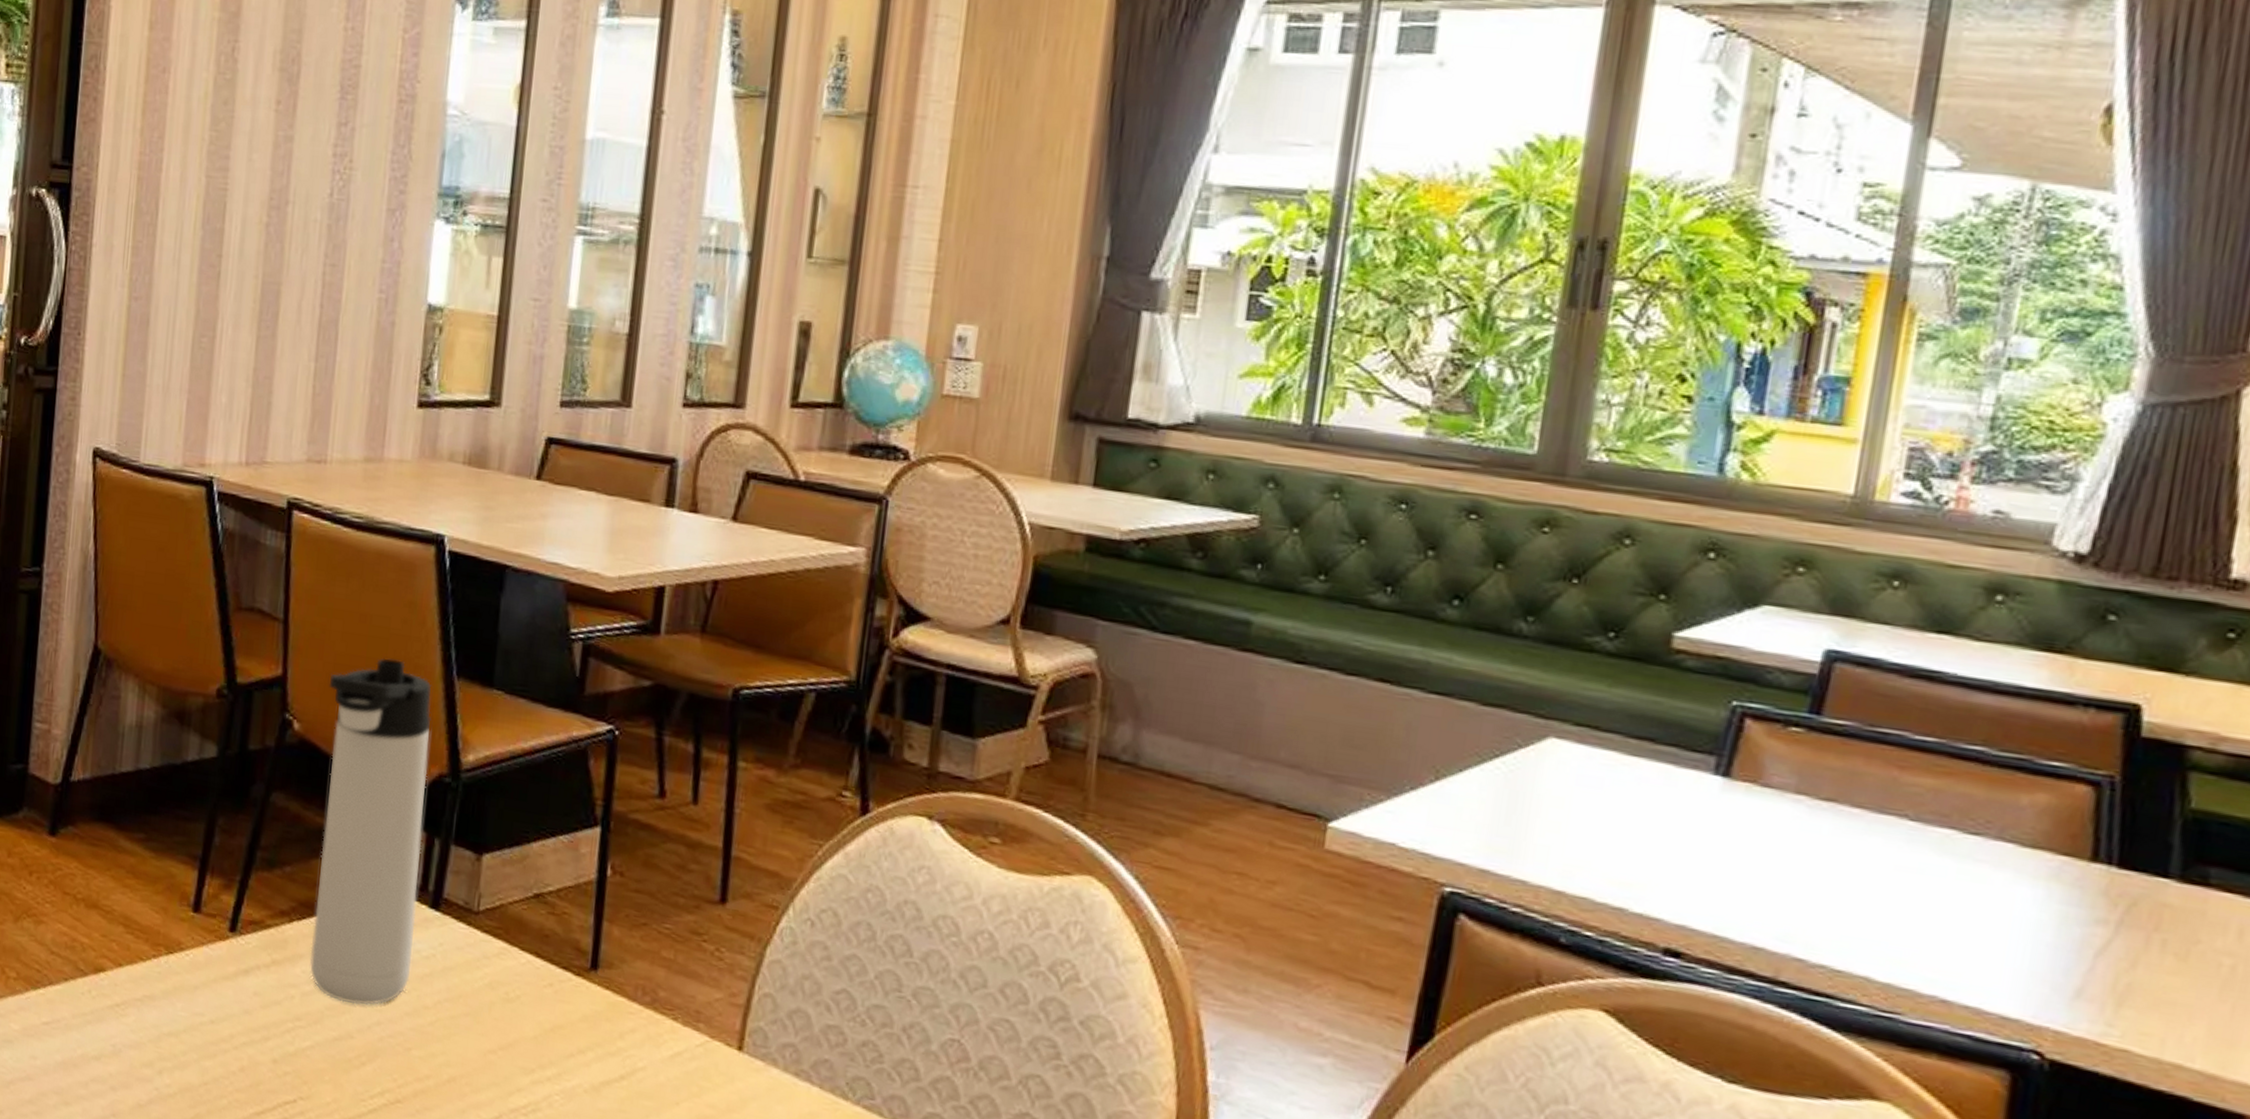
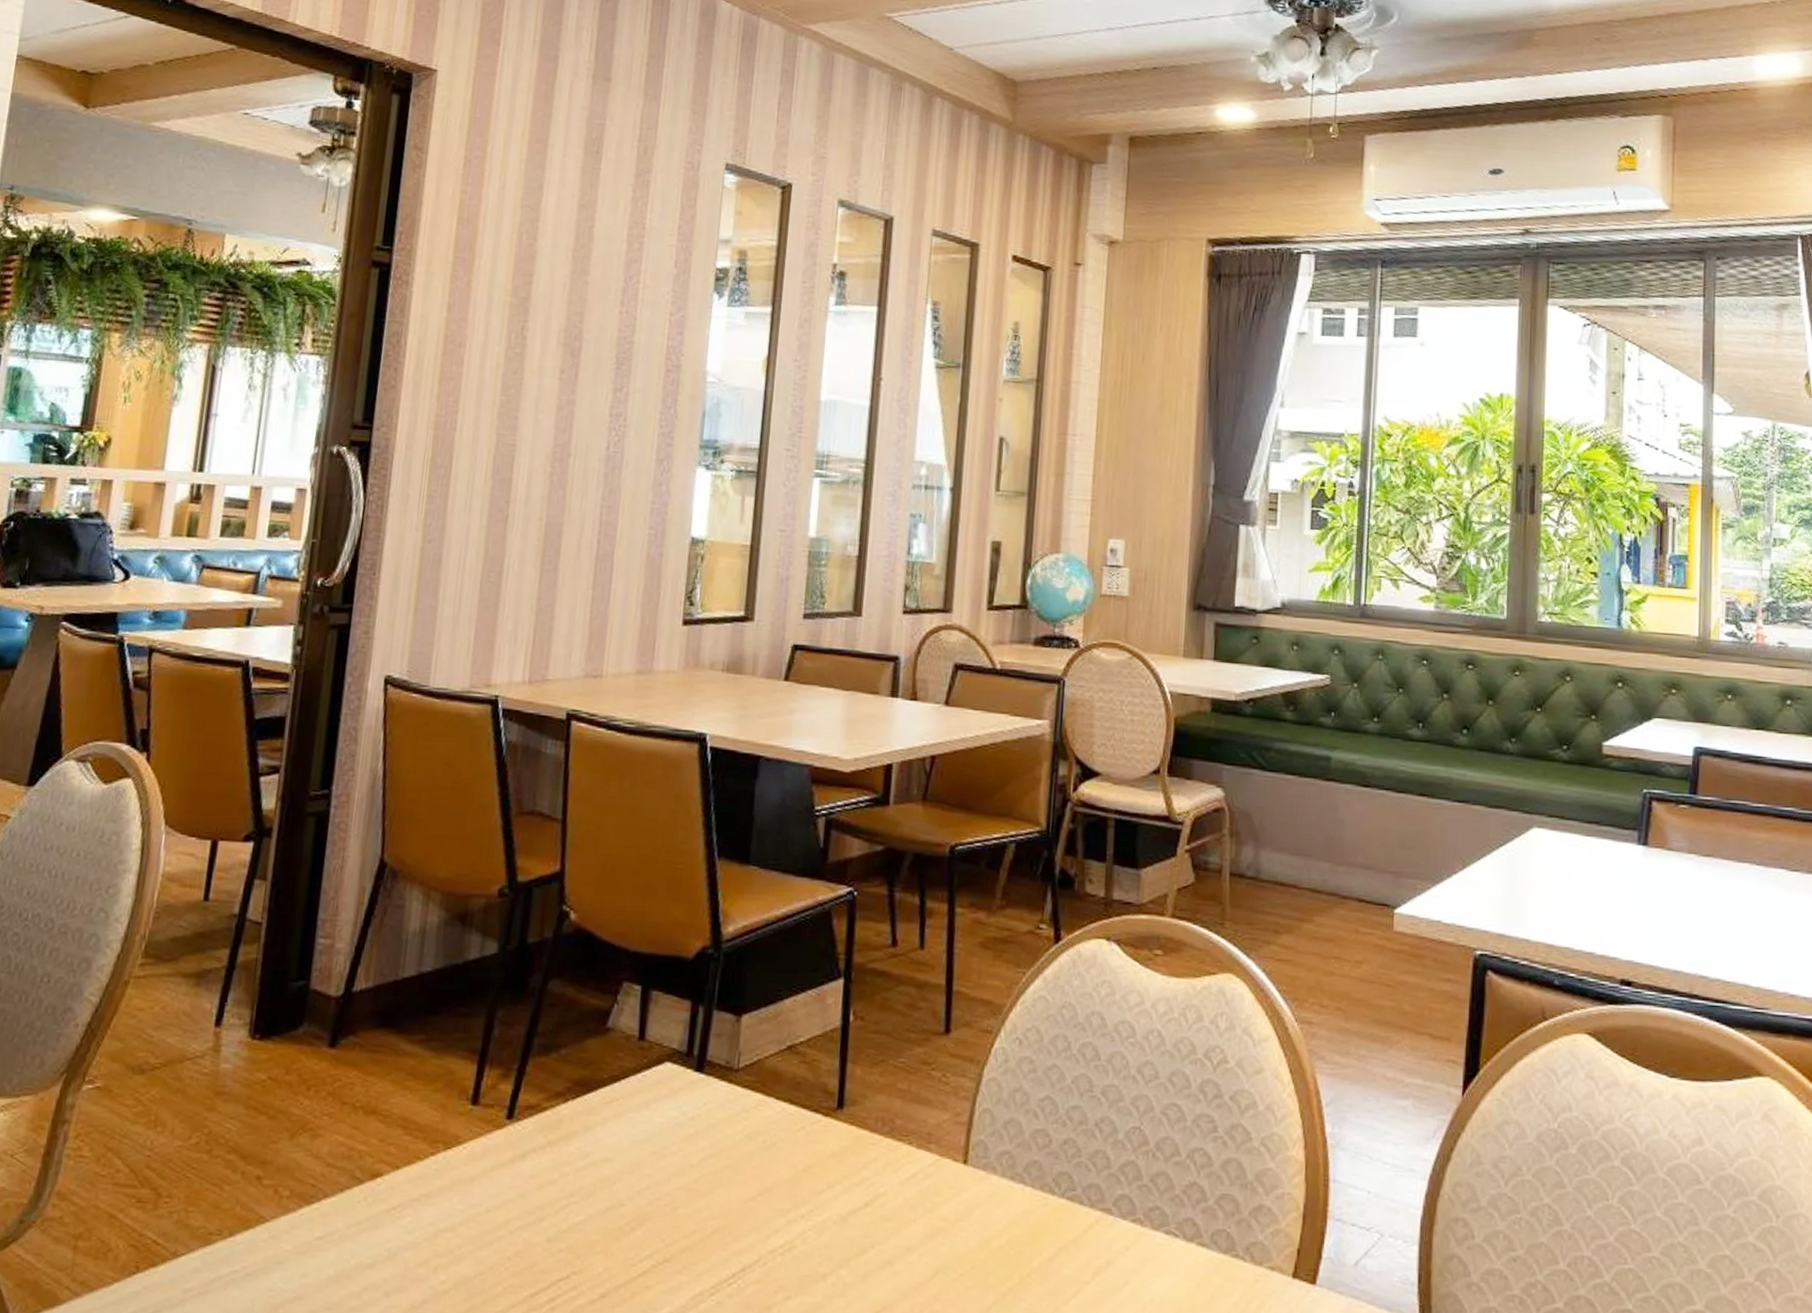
thermos bottle: present [310,658,432,1006] -> none [583,846,696,1173]

